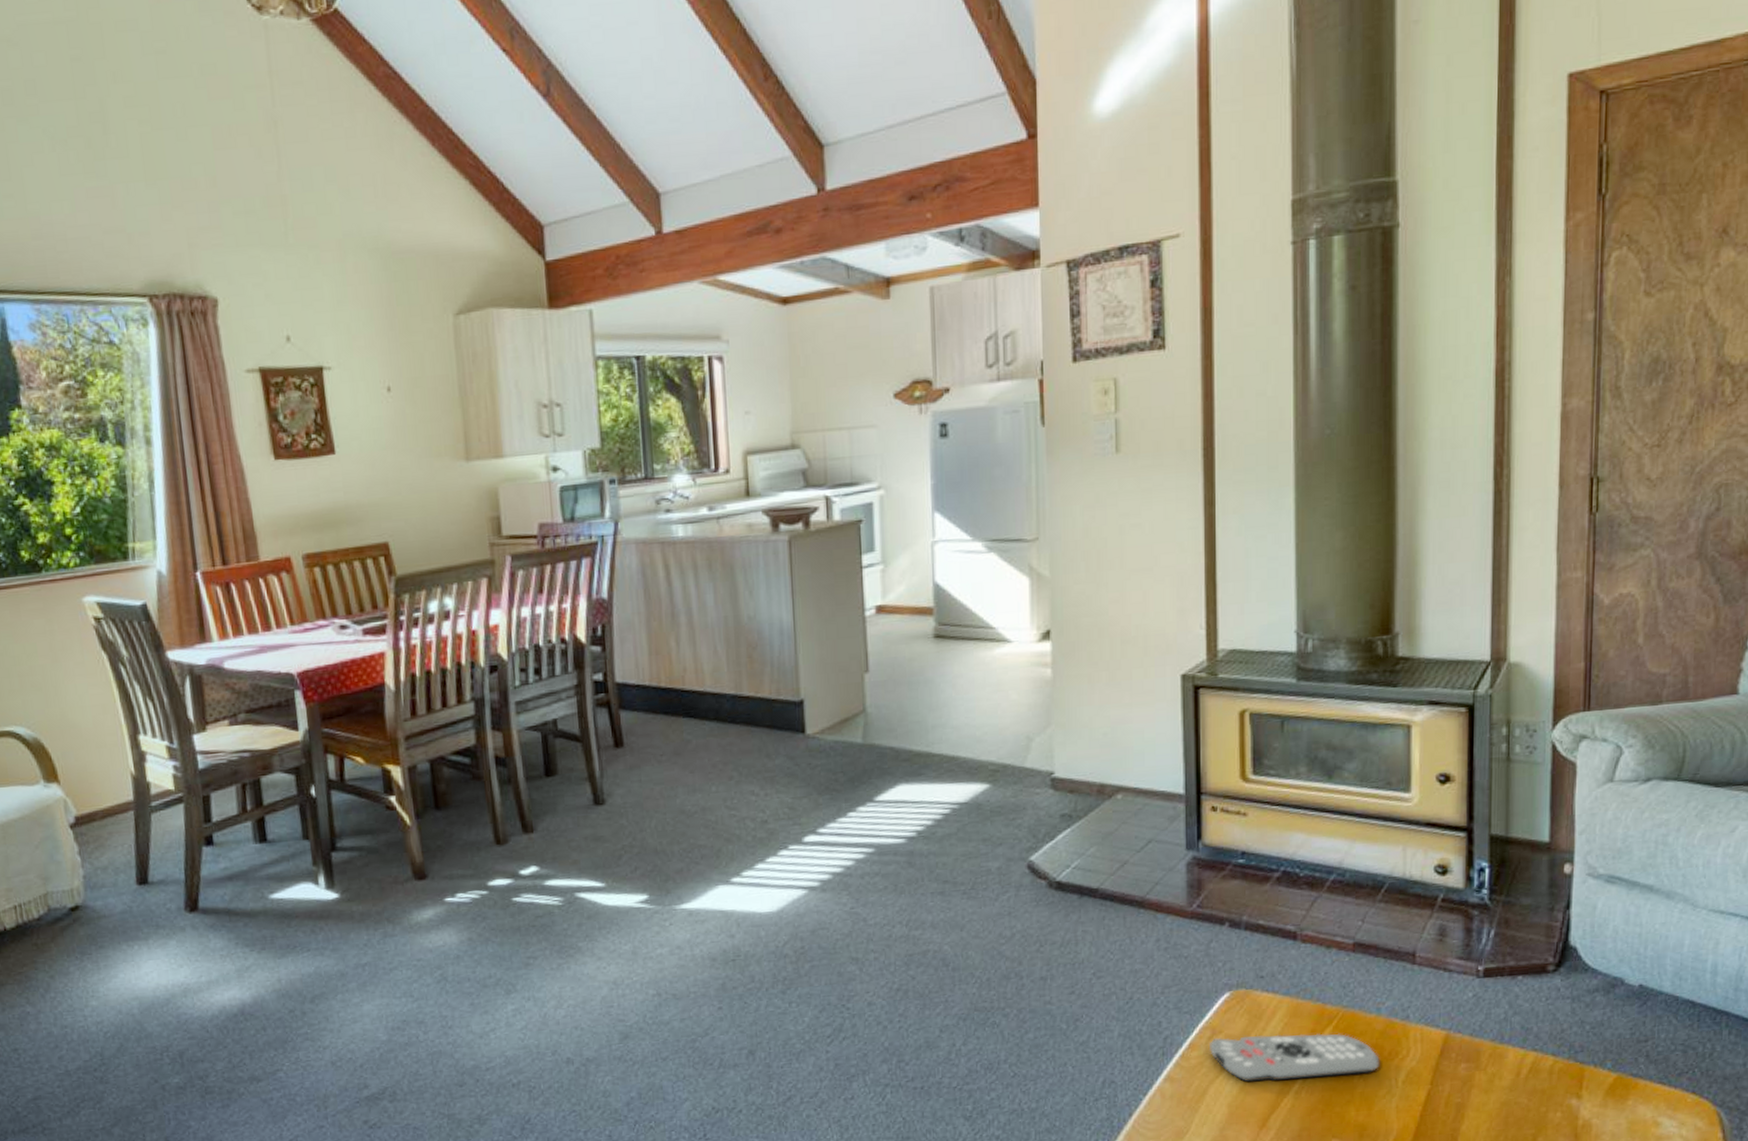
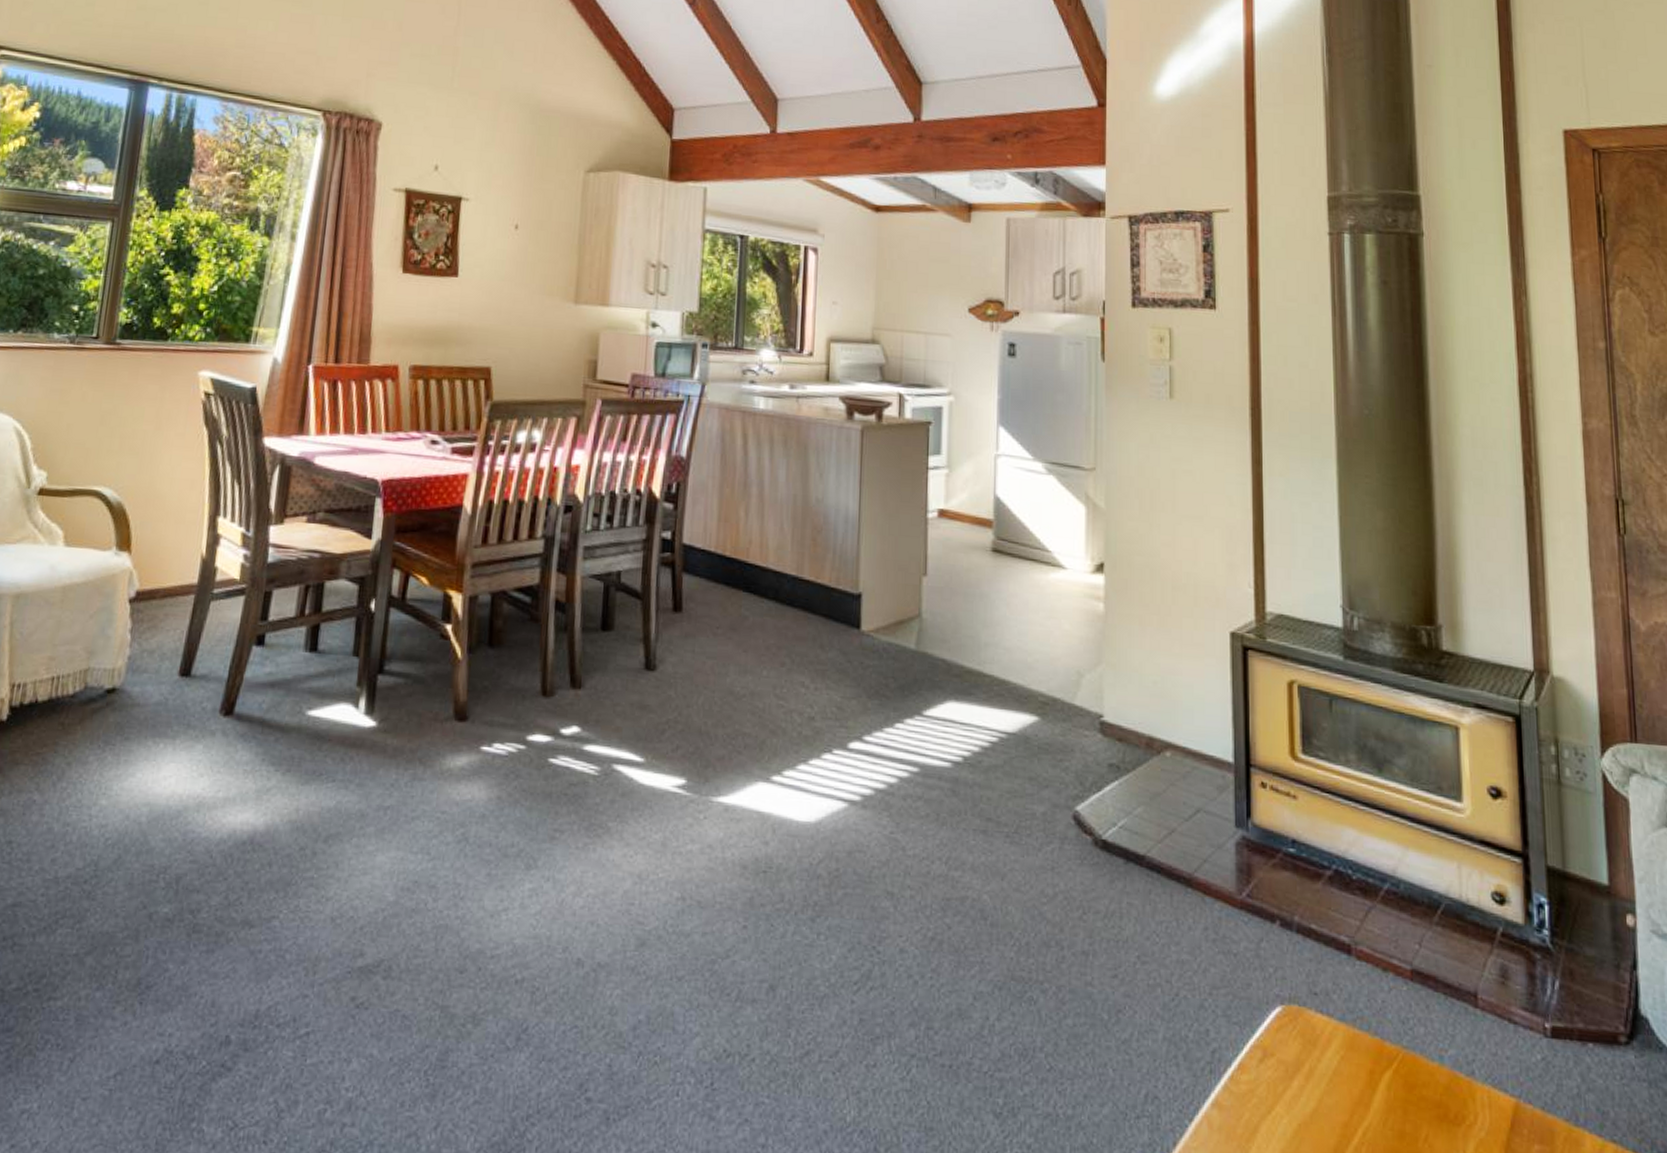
remote control: present [1210,1033,1380,1082] -> none [1261,1060,1445,1138]

